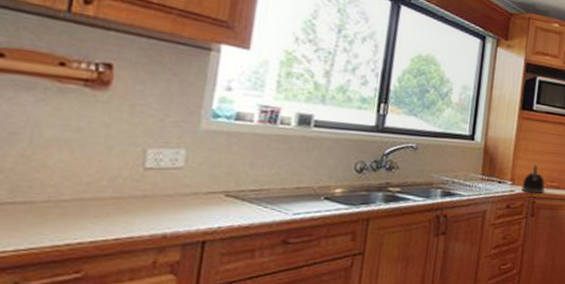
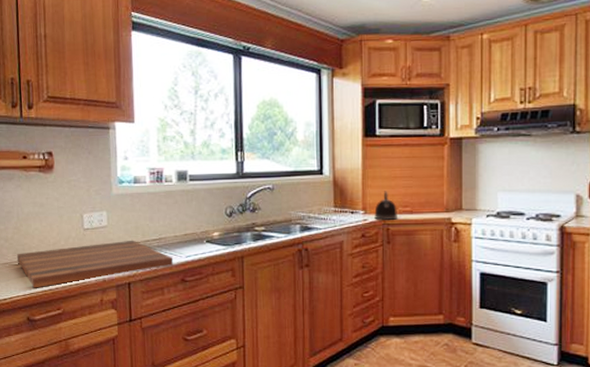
cutting board: none [13,188,276,242] -> present [16,240,174,288]

